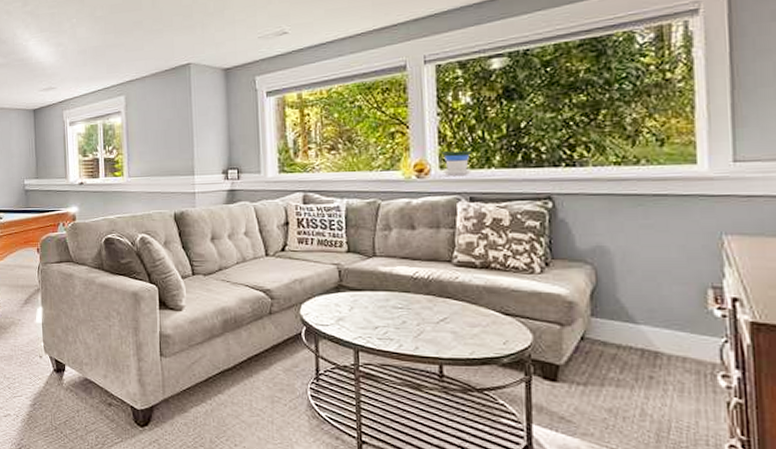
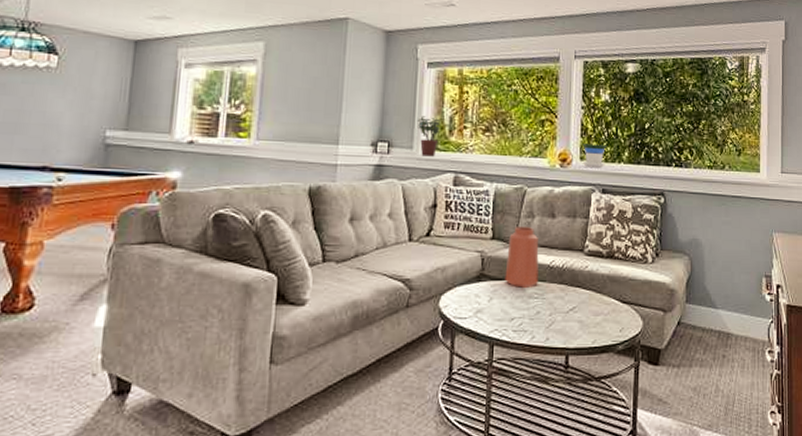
potted plant: none [262,142,286,179] -> present [417,116,441,157]
vase: none [364,238,401,298] -> present [505,226,539,288]

